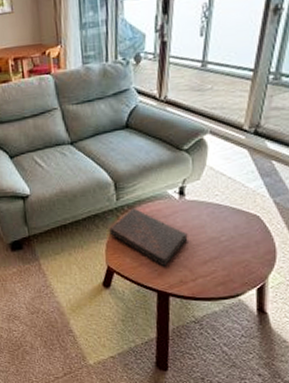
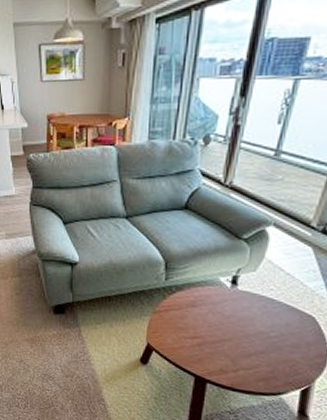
book: present [109,208,188,267] -> none [154,290,235,353]

